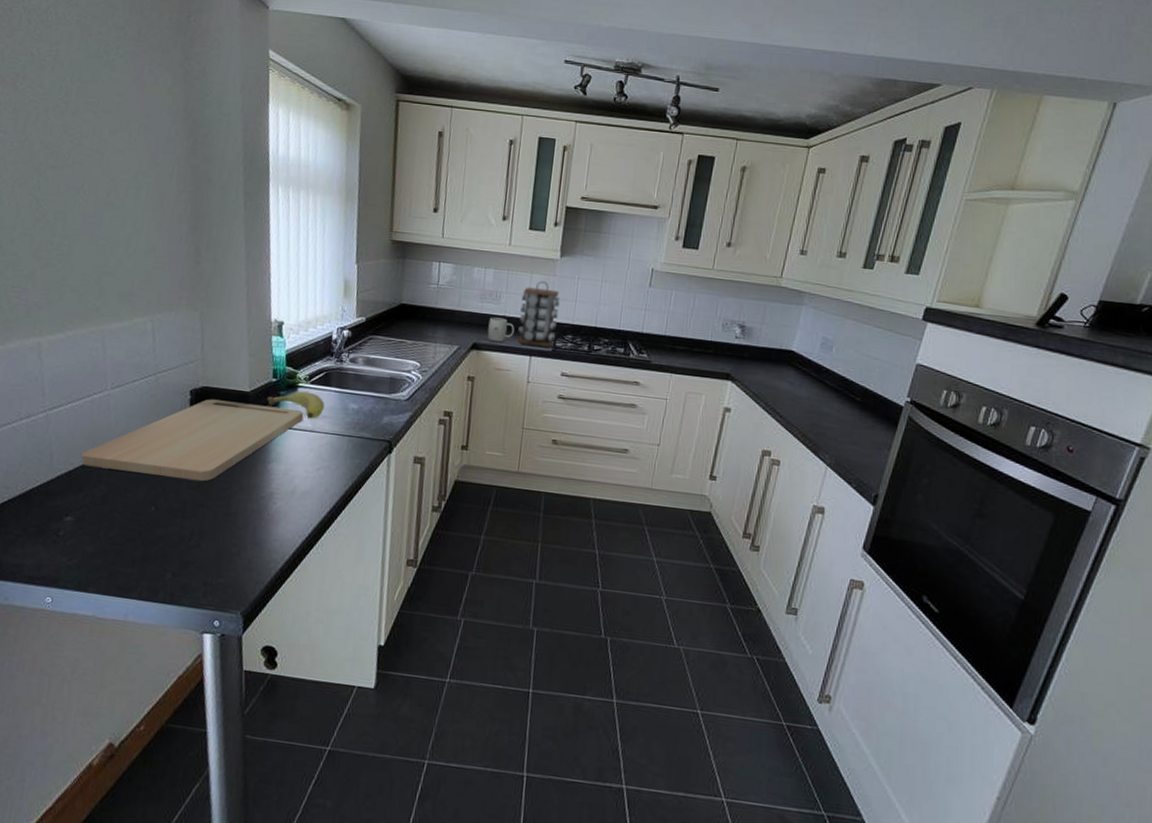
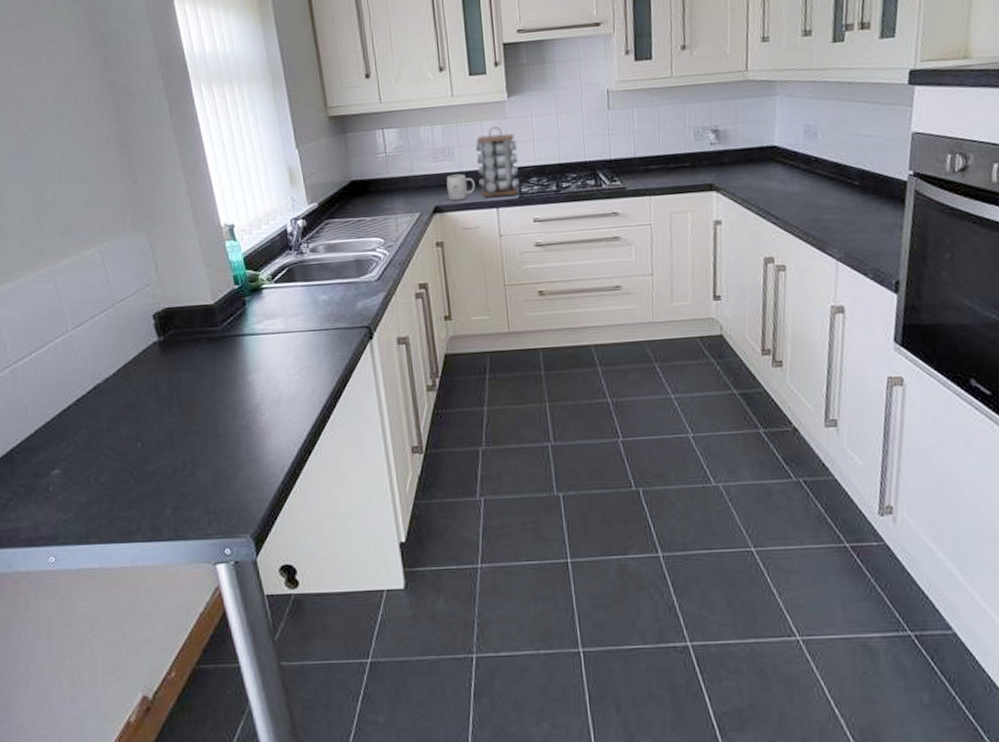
cutting board: present [81,399,304,482] -> none [56,312,275,414]
fruit: present [267,391,325,419] -> none [233,292,294,320]

